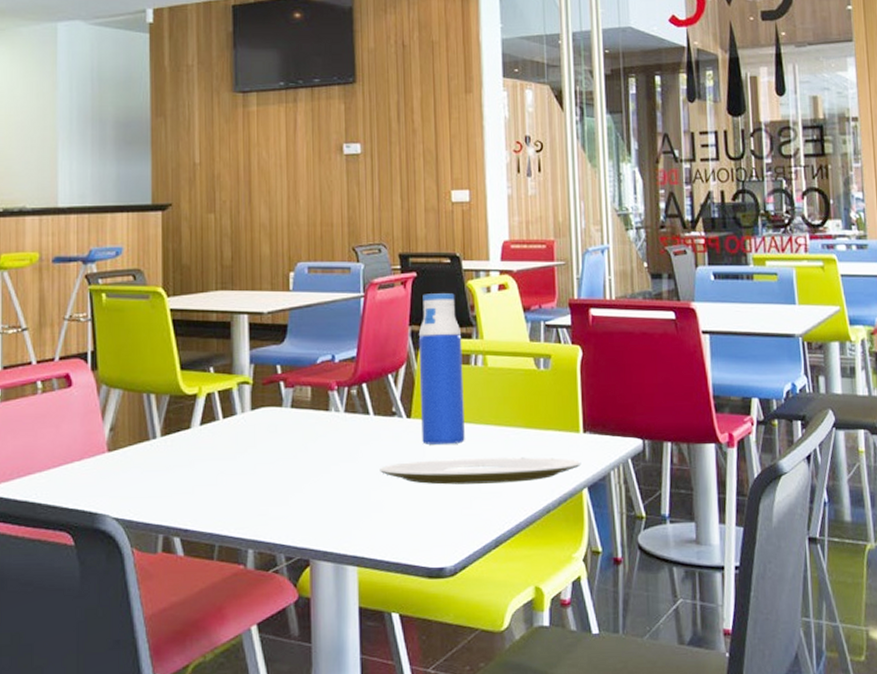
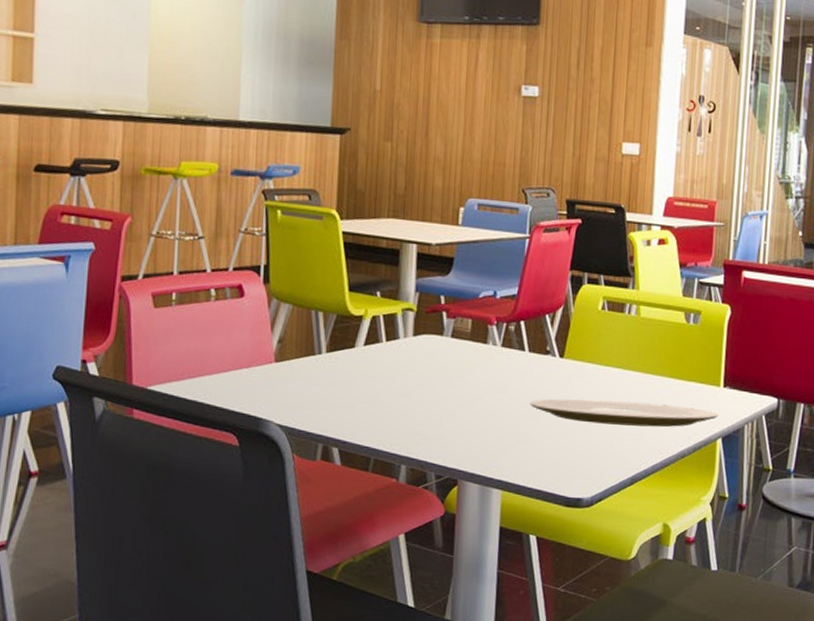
water bottle: present [418,293,465,445] -> none [572,241,619,386]

